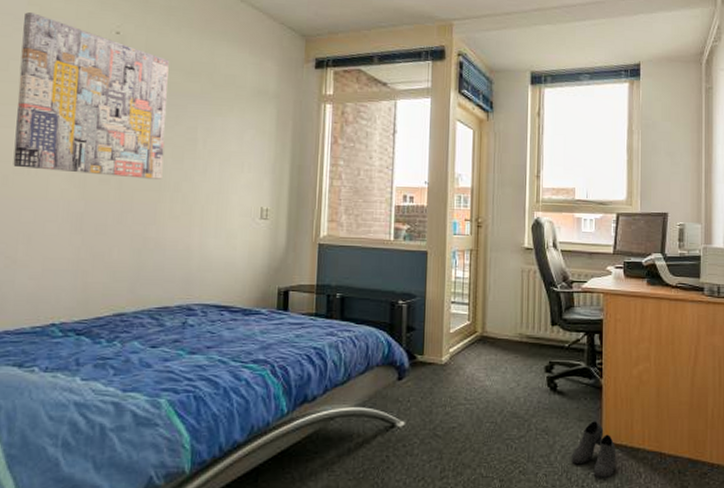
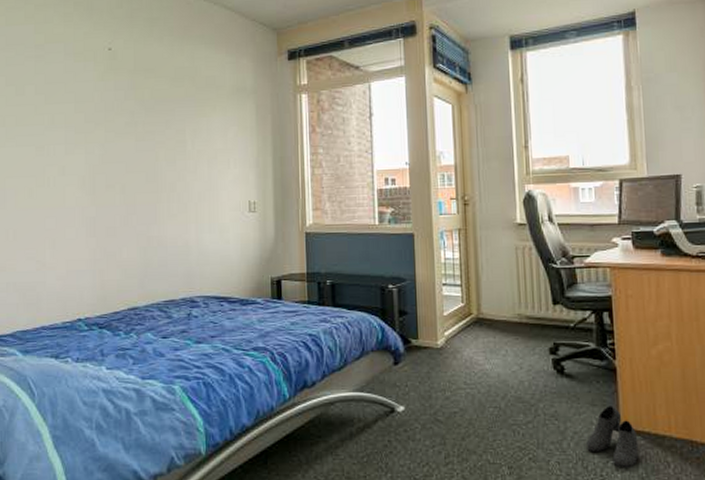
wall art: present [13,11,169,179] -> none [32,39,159,182]

